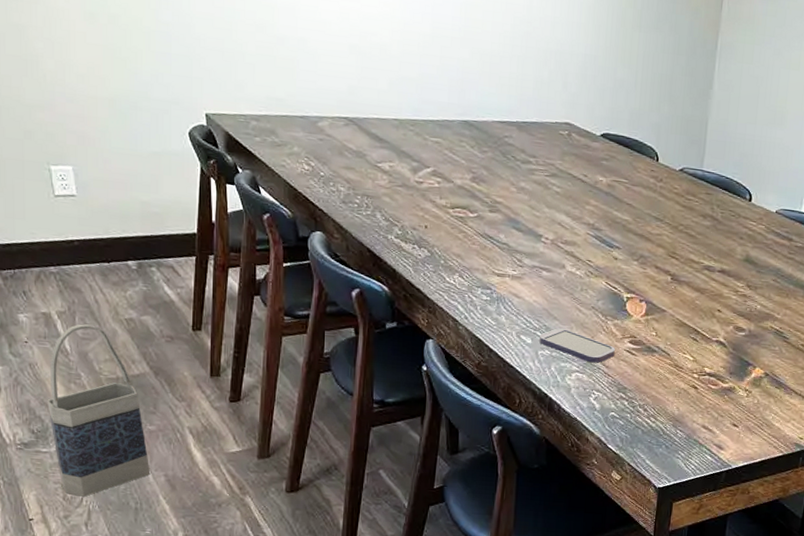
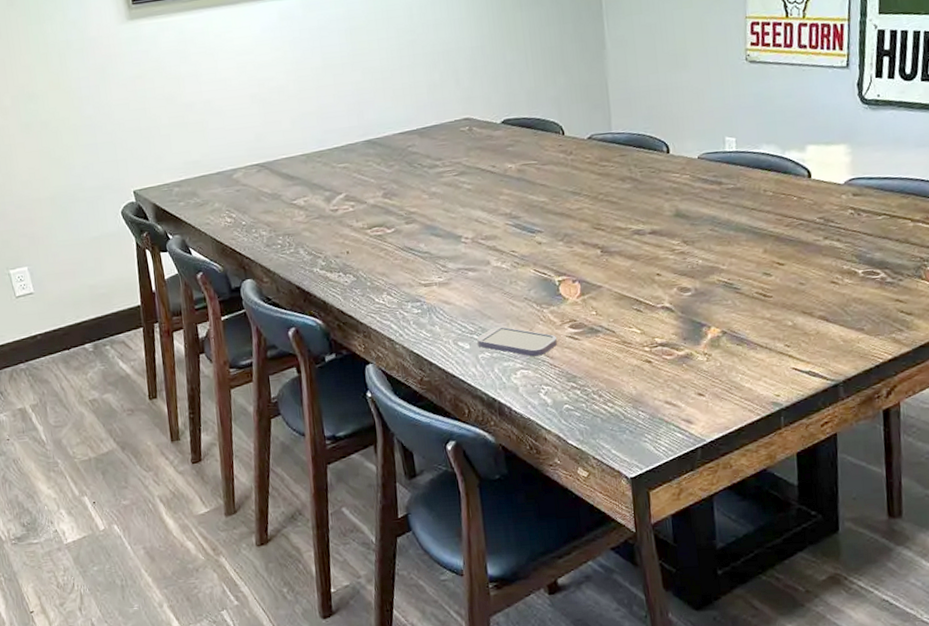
bag: present [47,324,151,497] -> none [30,412,131,582]

